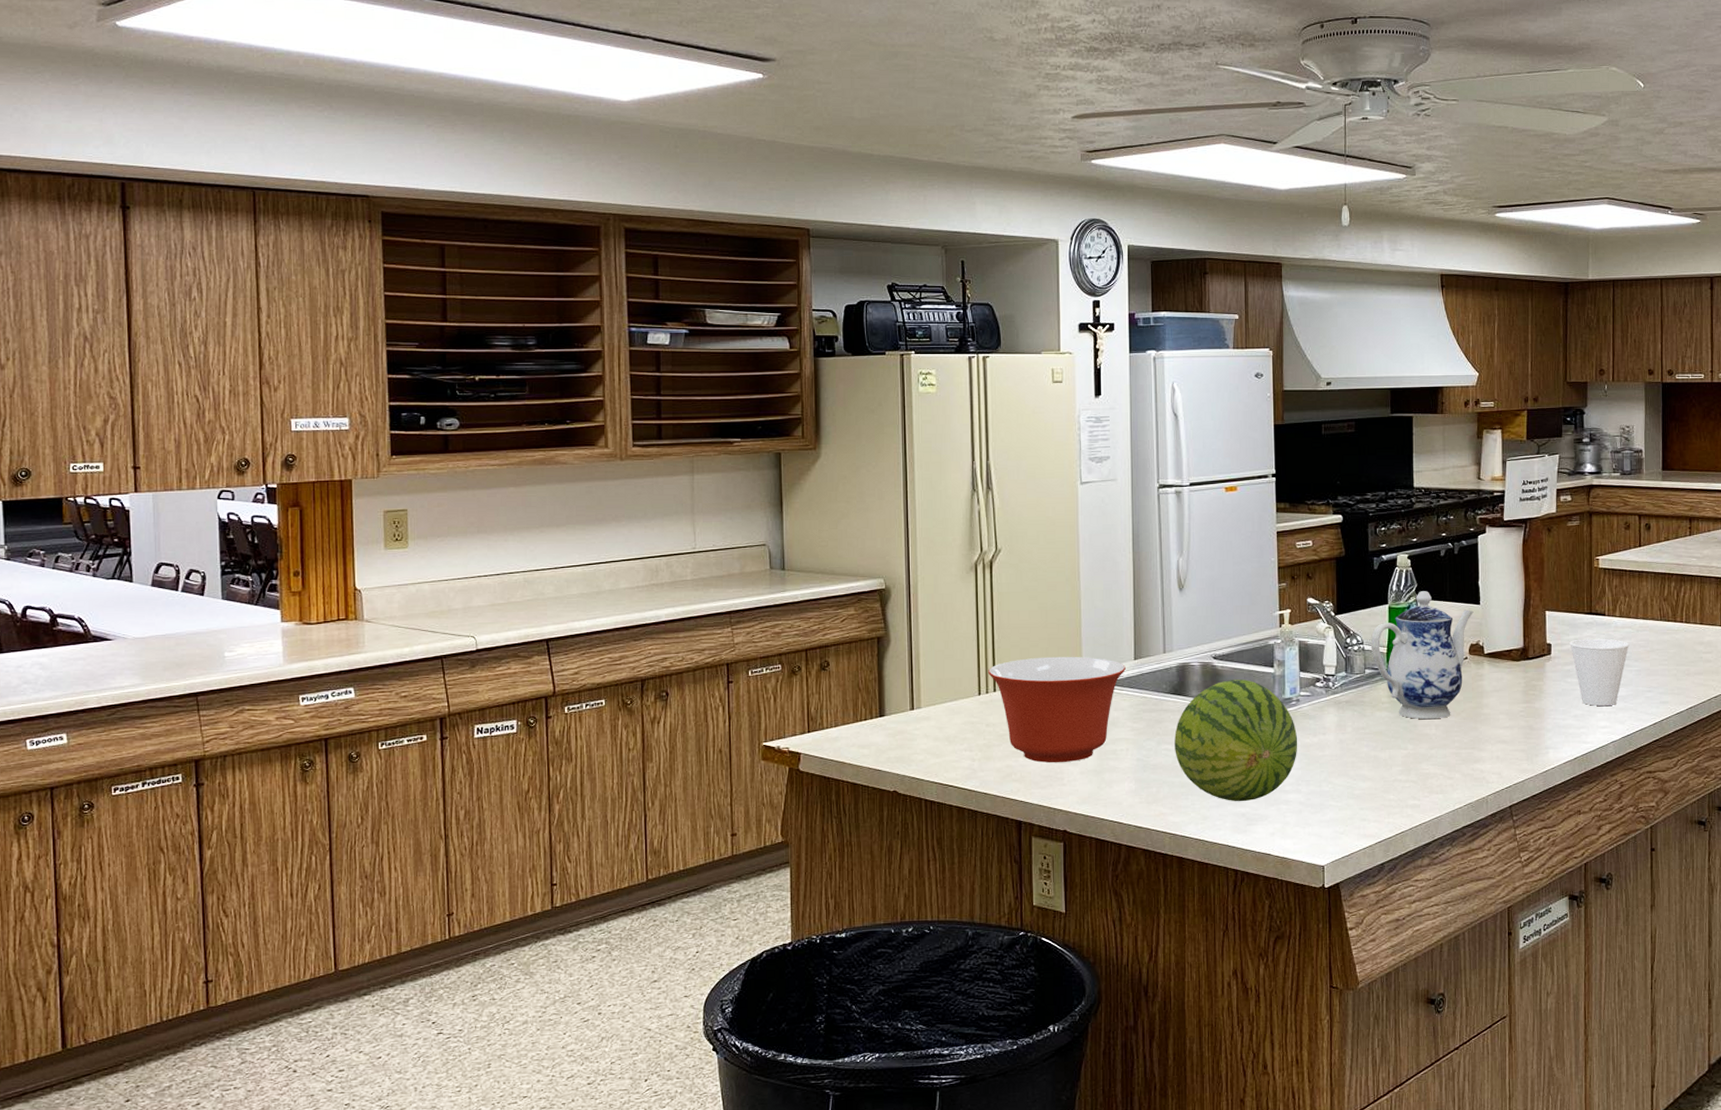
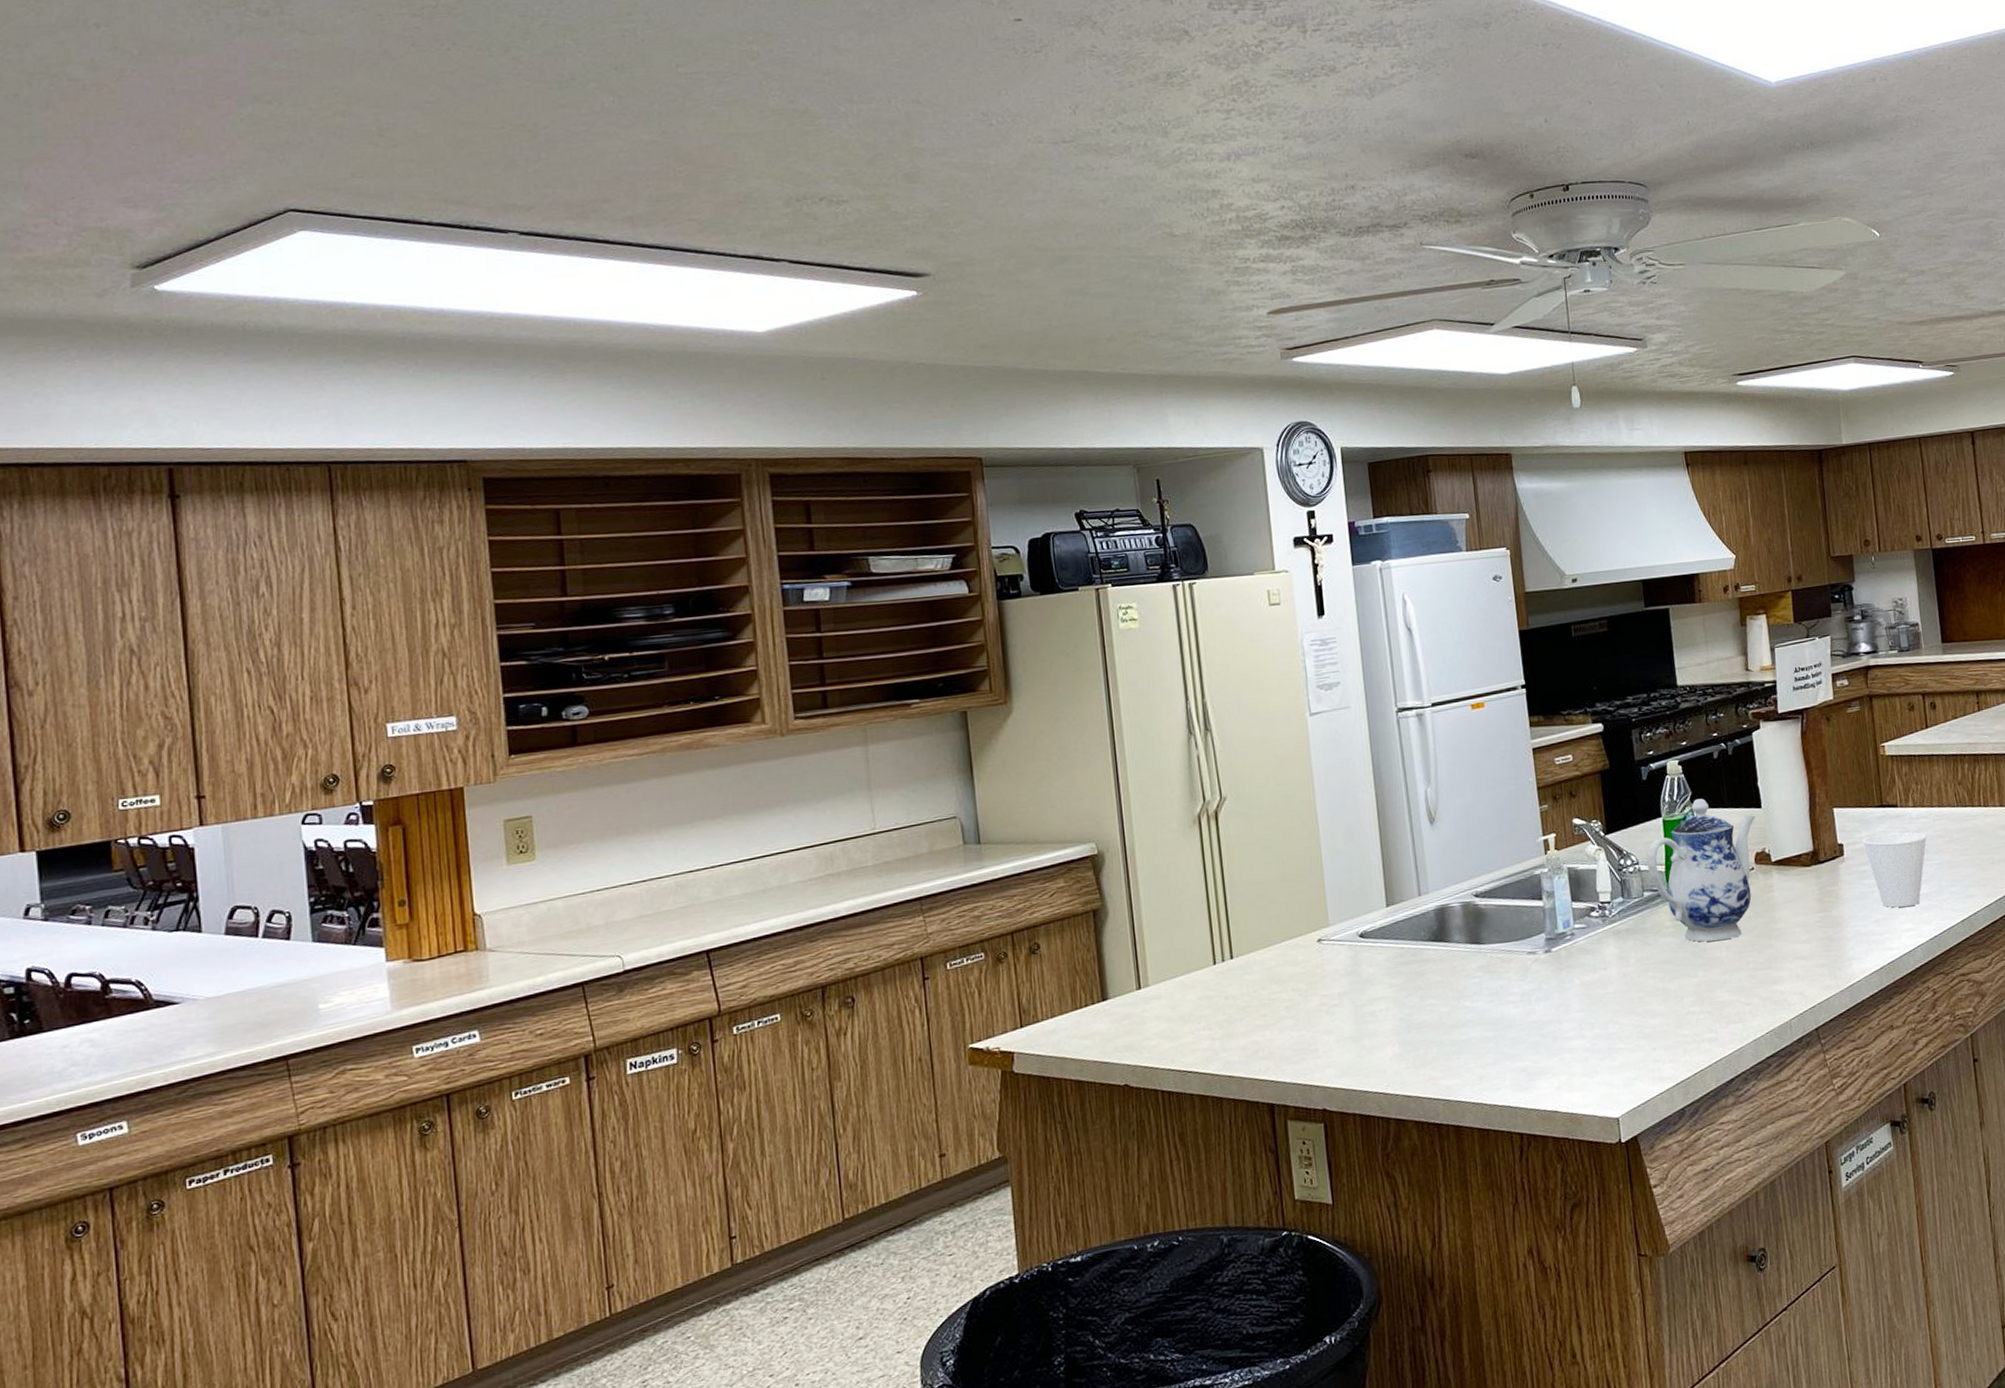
mixing bowl: present [988,656,1126,763] -> none [1222,908,1378,1034]
fruit: present [1174,679,1298,802] -> none [1438,916,1578,1056]

